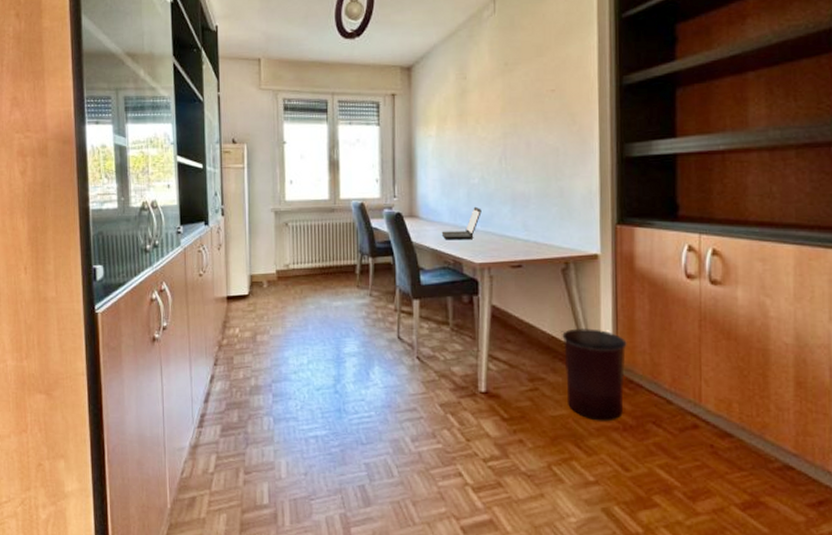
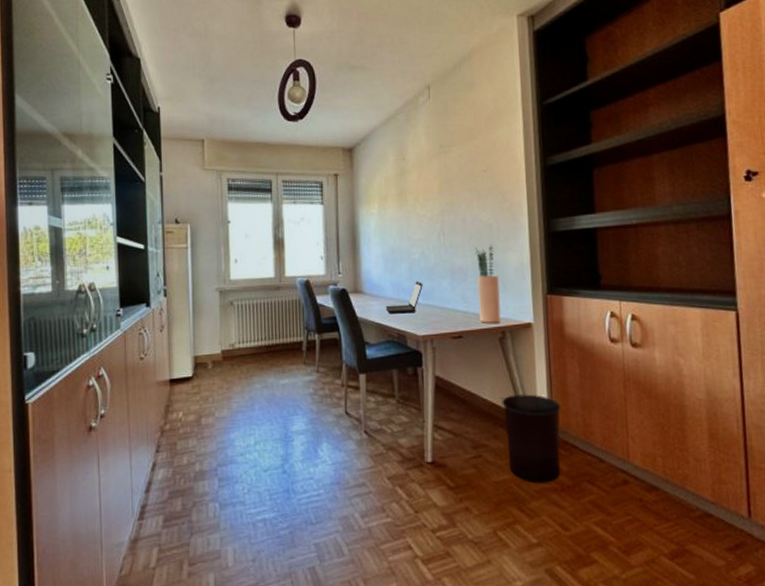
vase: none [539,170,565,253] -> present [475,244,501,323]

